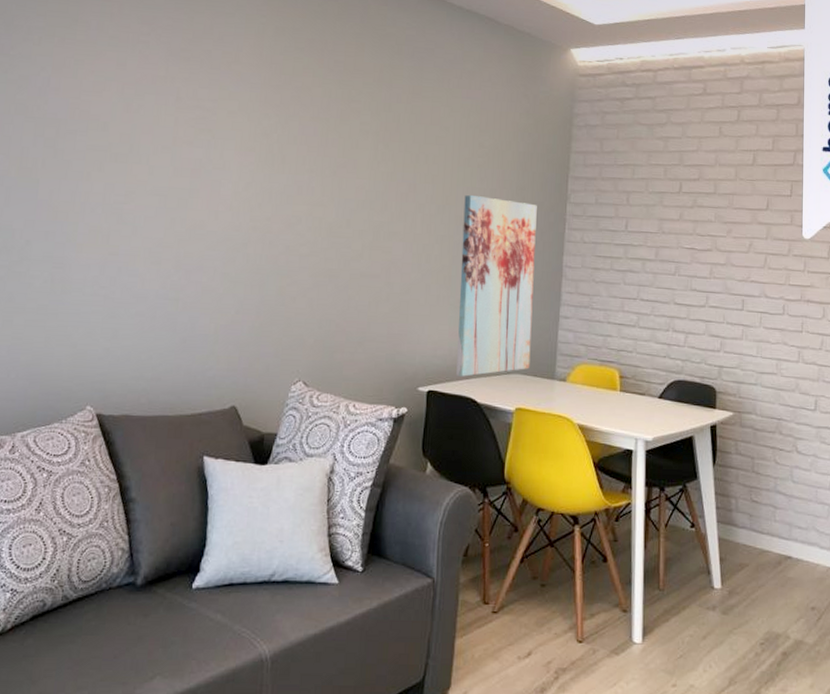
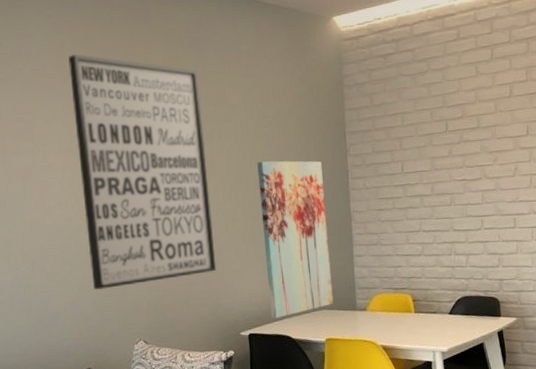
wall art: none [254,43,411,316] -> present [68,54,217,291]

